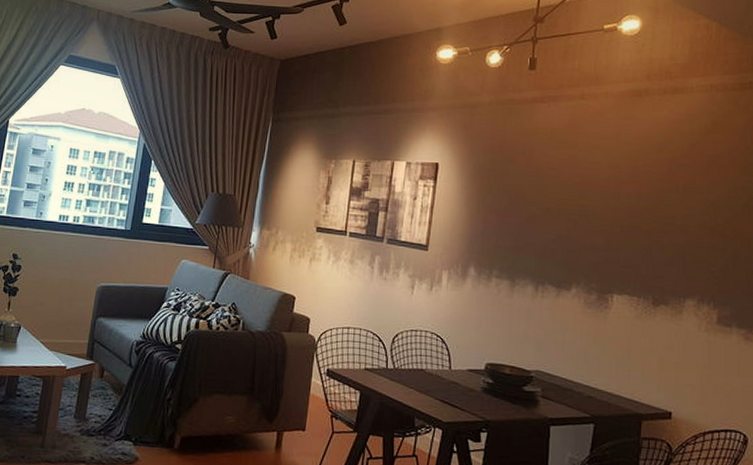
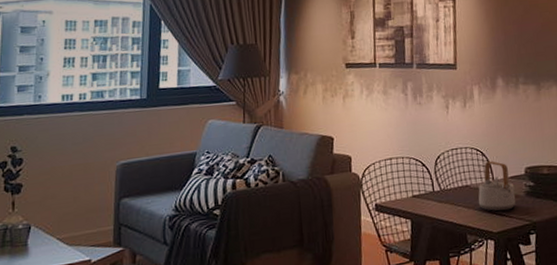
teapot: none [431,349,472,403] -> present [478,160,516,211]

